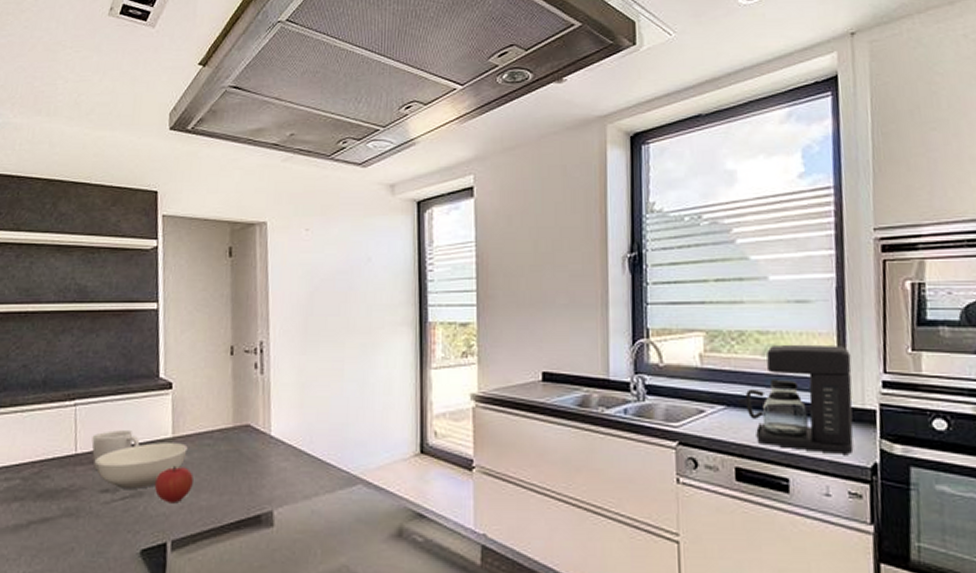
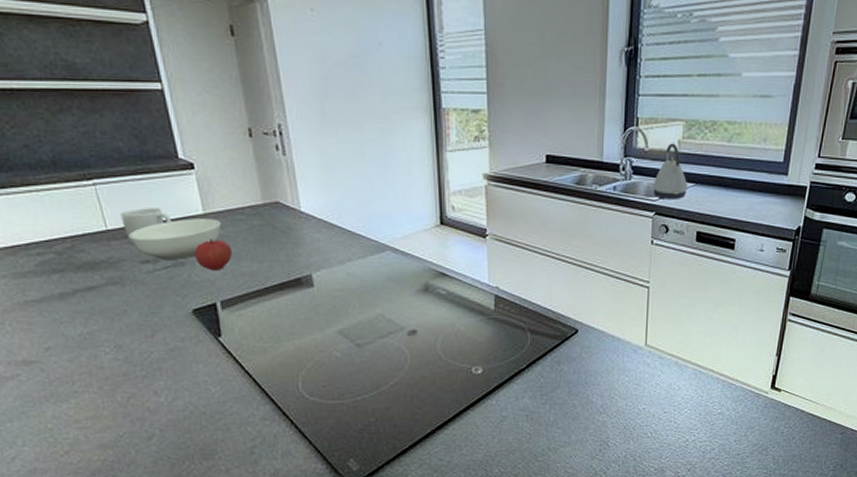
kettle: none [671,357,718,427] -> present [652,143,688,201]
coffee maker: present [745,344,854,454] -> none [710,133,796,220]

